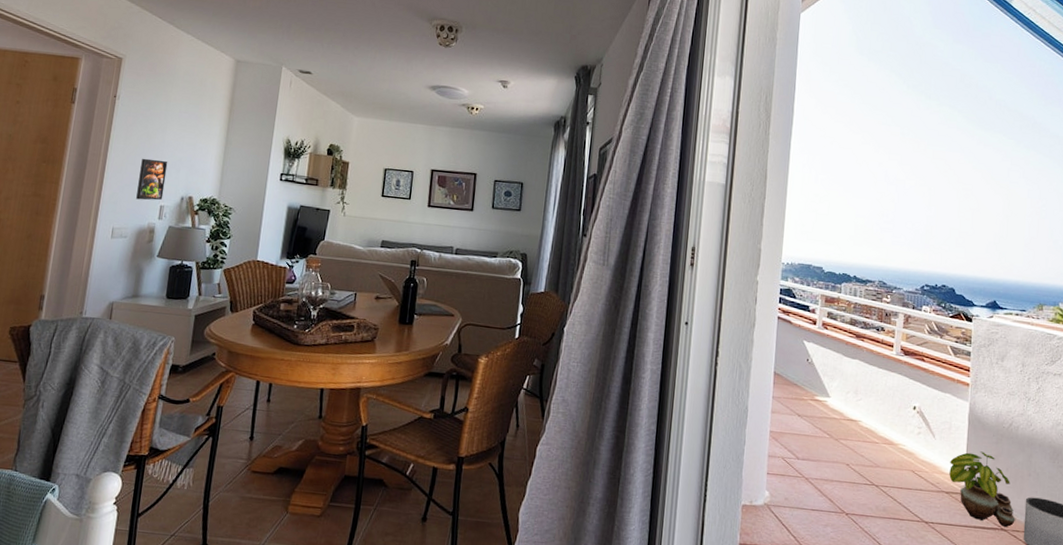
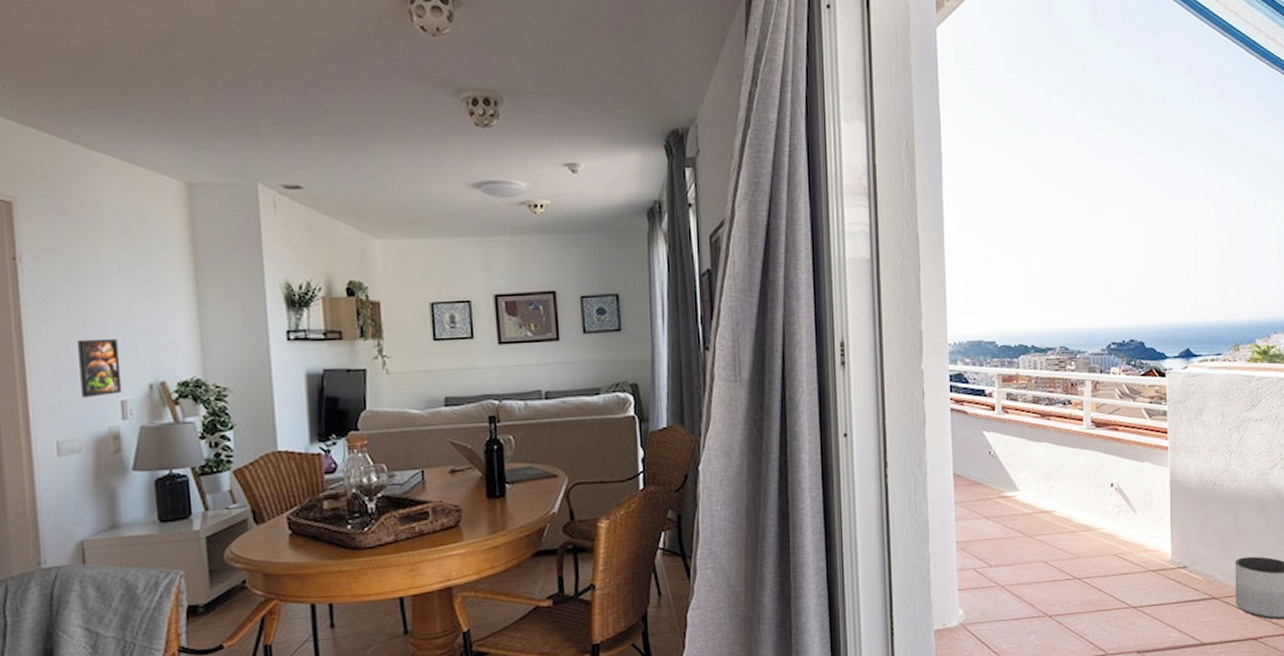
potted plant: present [949,451,1015,527] -> none [1154,519,1226,595]

